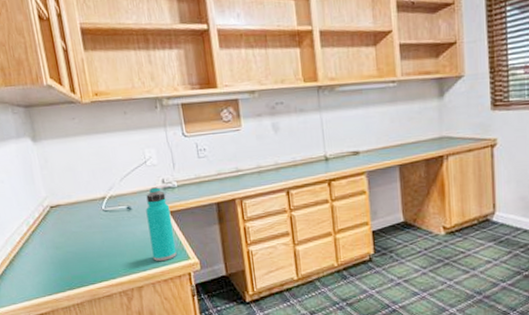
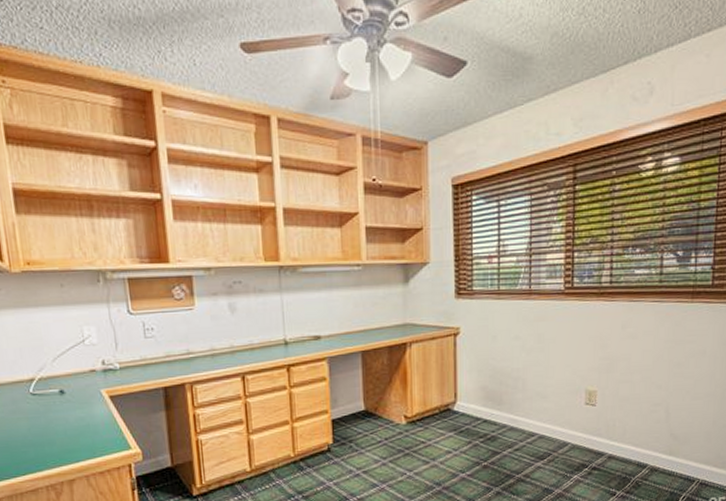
water bottle: present [146,187,177,261] -> none [81,369,116,451]

